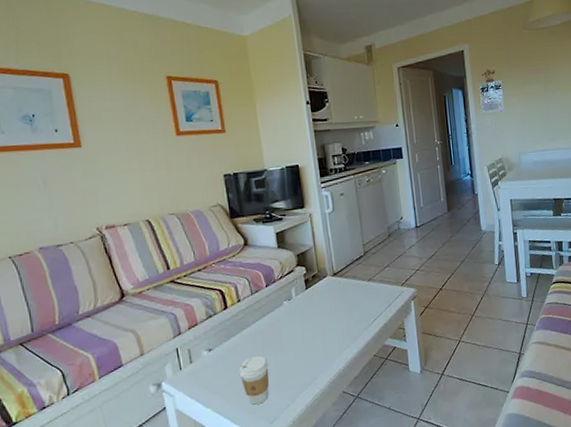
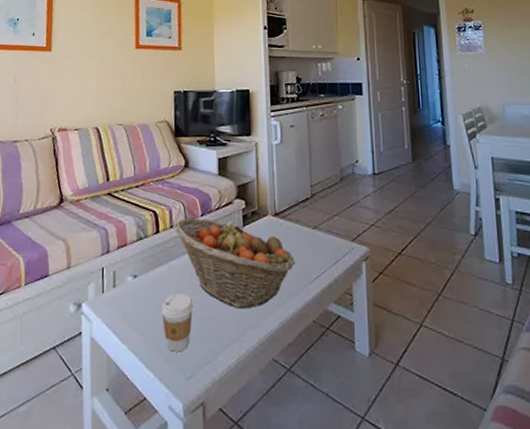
fruit basket: none [241,288,356,359] -> present [174,217,296,309]

